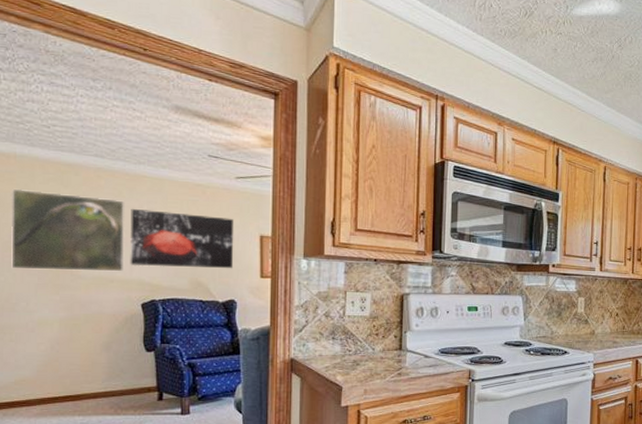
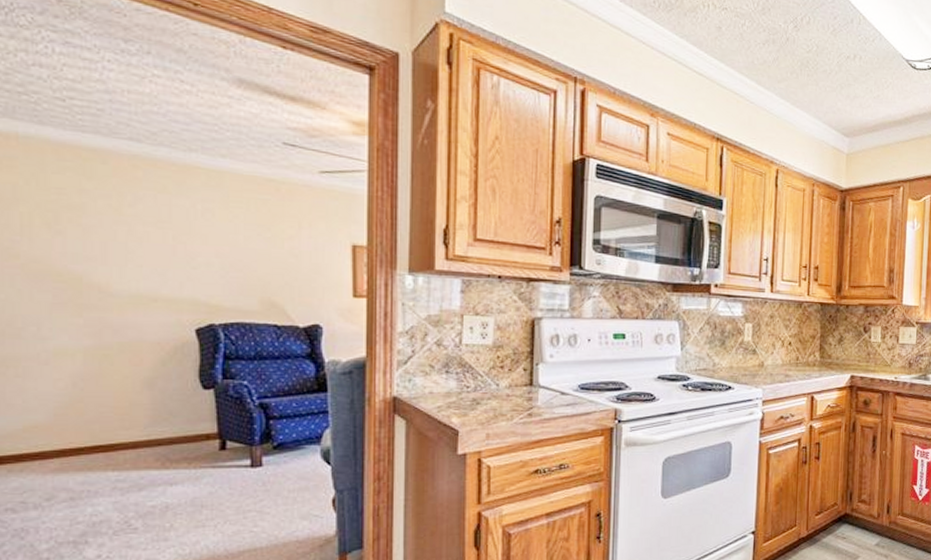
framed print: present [10,188,125,272] -> none [11,179,172,289]
wall art: present [130,208,233,269] -> none [179,207,317,286]

